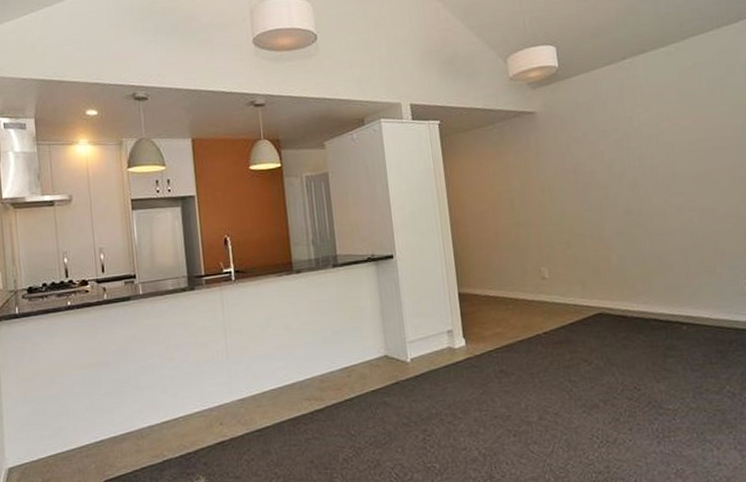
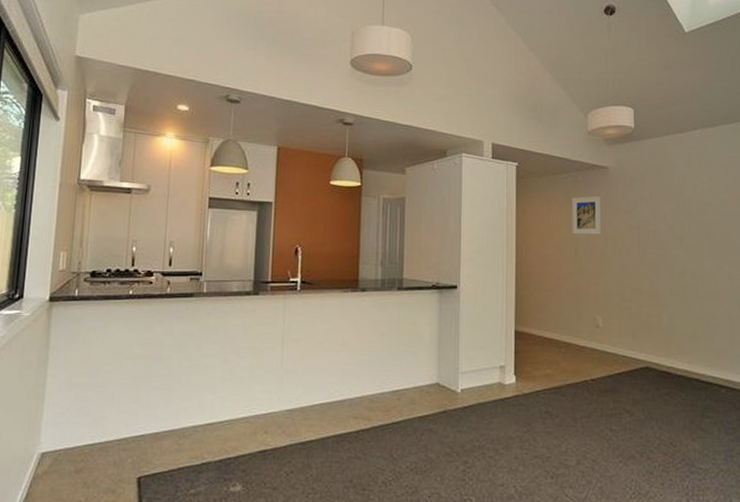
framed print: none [501,143,537,187] -> present [572,195,602,235]

